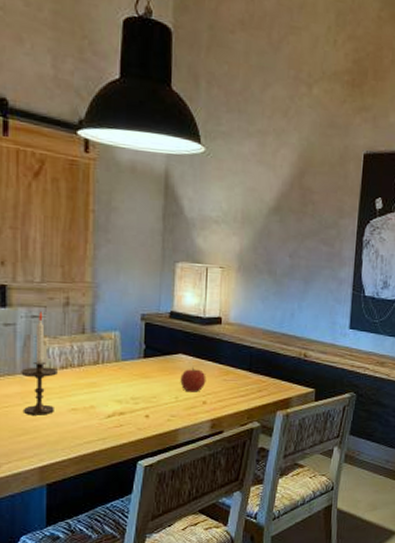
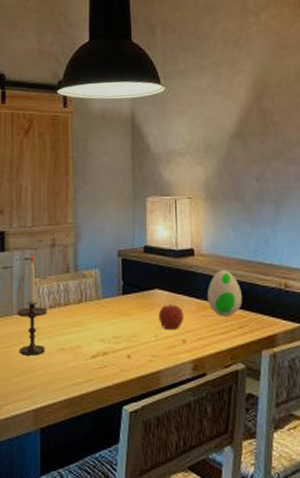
decorative egg: none [231,338,264,382] -> present [207,269,242,317]

